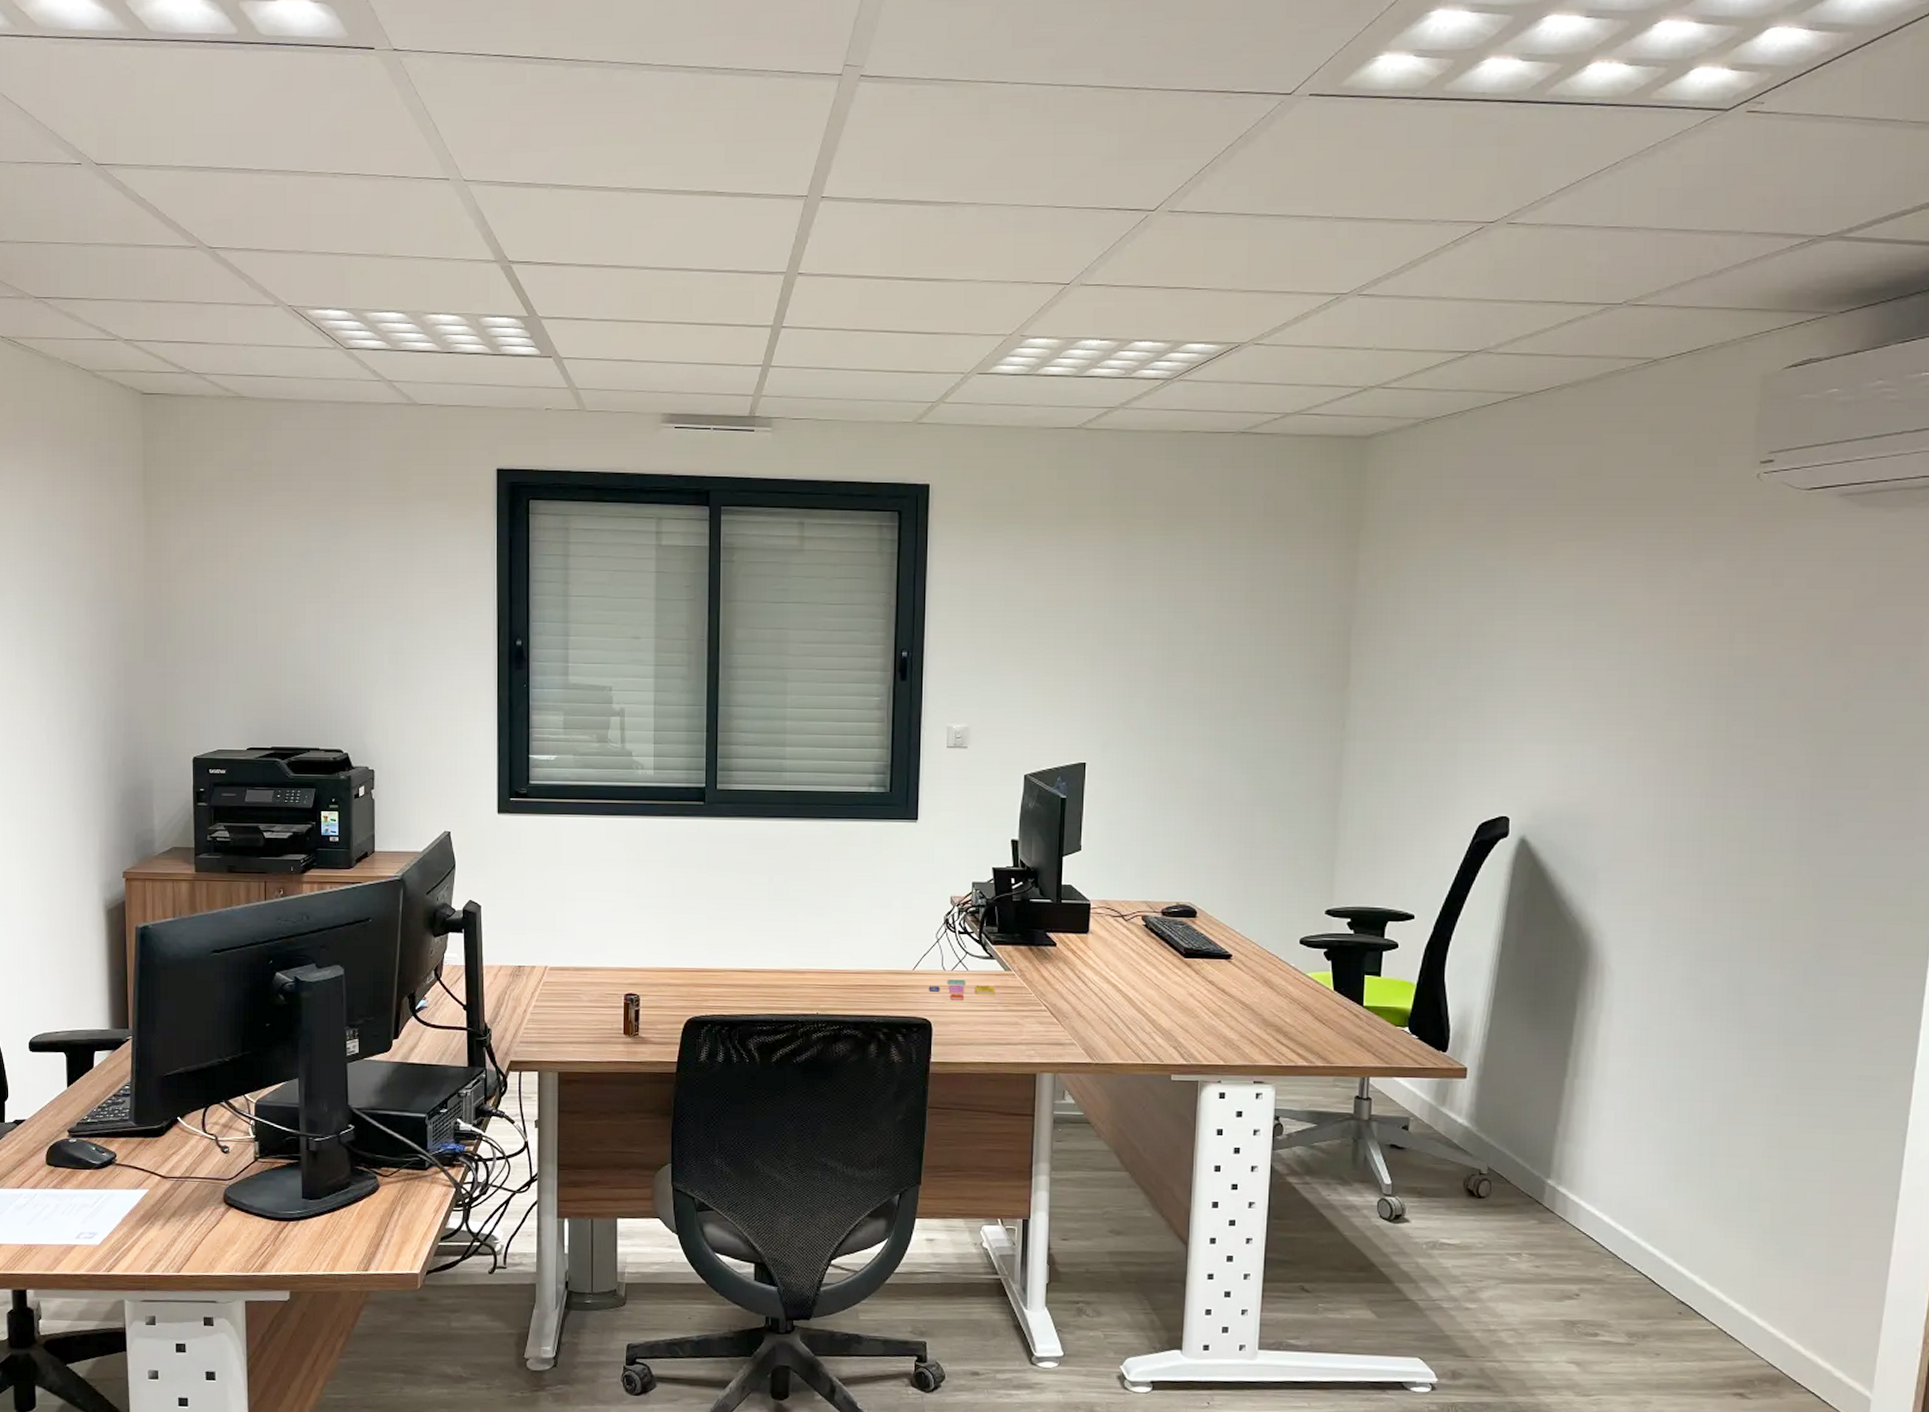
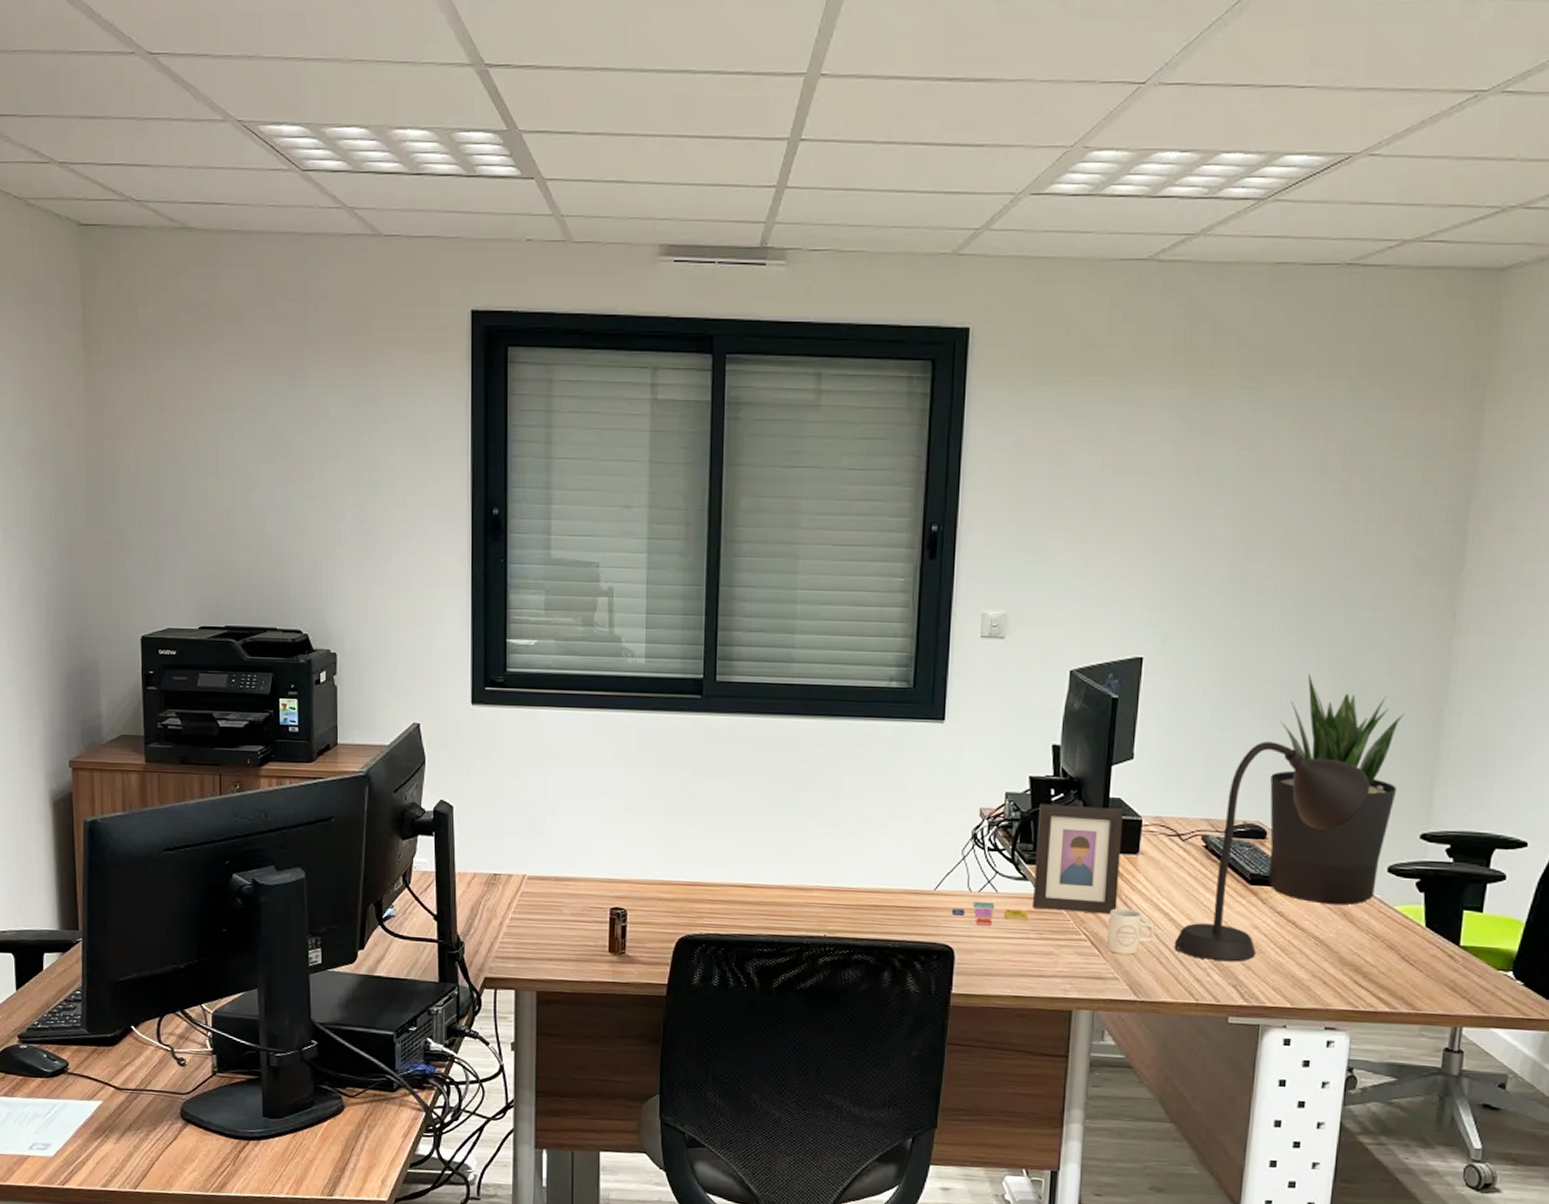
picture frame: none [999,891,1074,987] -> present [1033,803,1123,914]
mug: none [1063,981,1105,1022] -> present [1106,908,1155,955]
desk lamp: none [1122,833,1281,1025] -> present [1174,741,1370,961]
planter: none [1197,775,1307,973] -> present [1268,675,1405,905]

